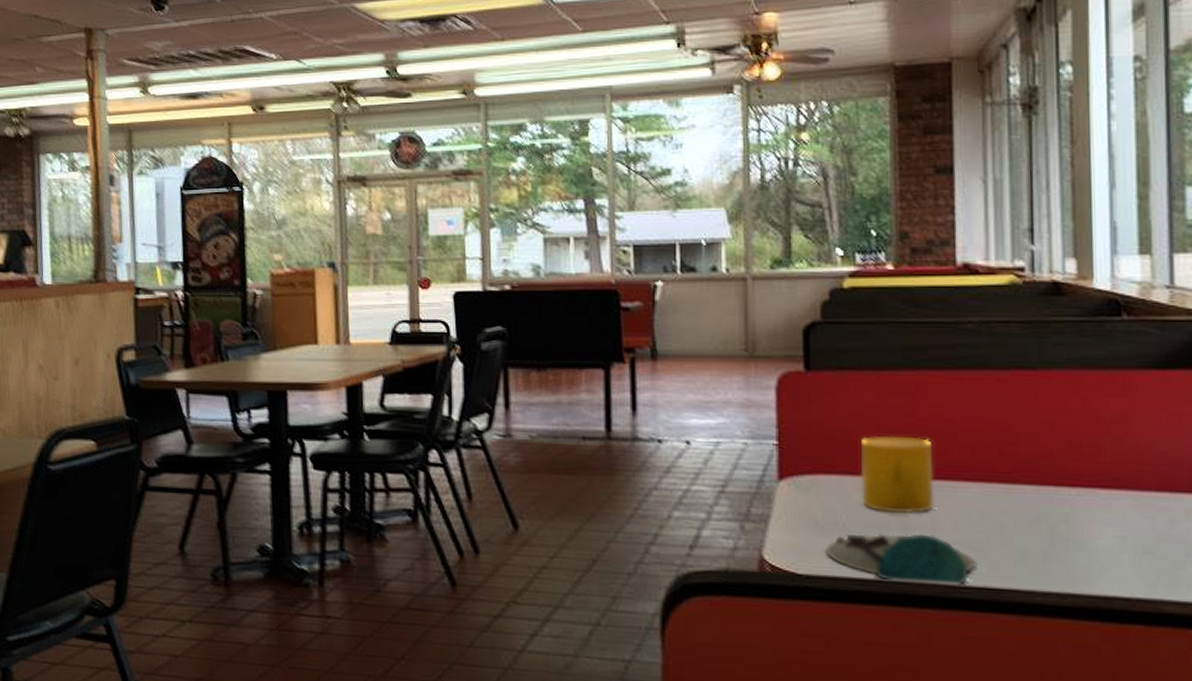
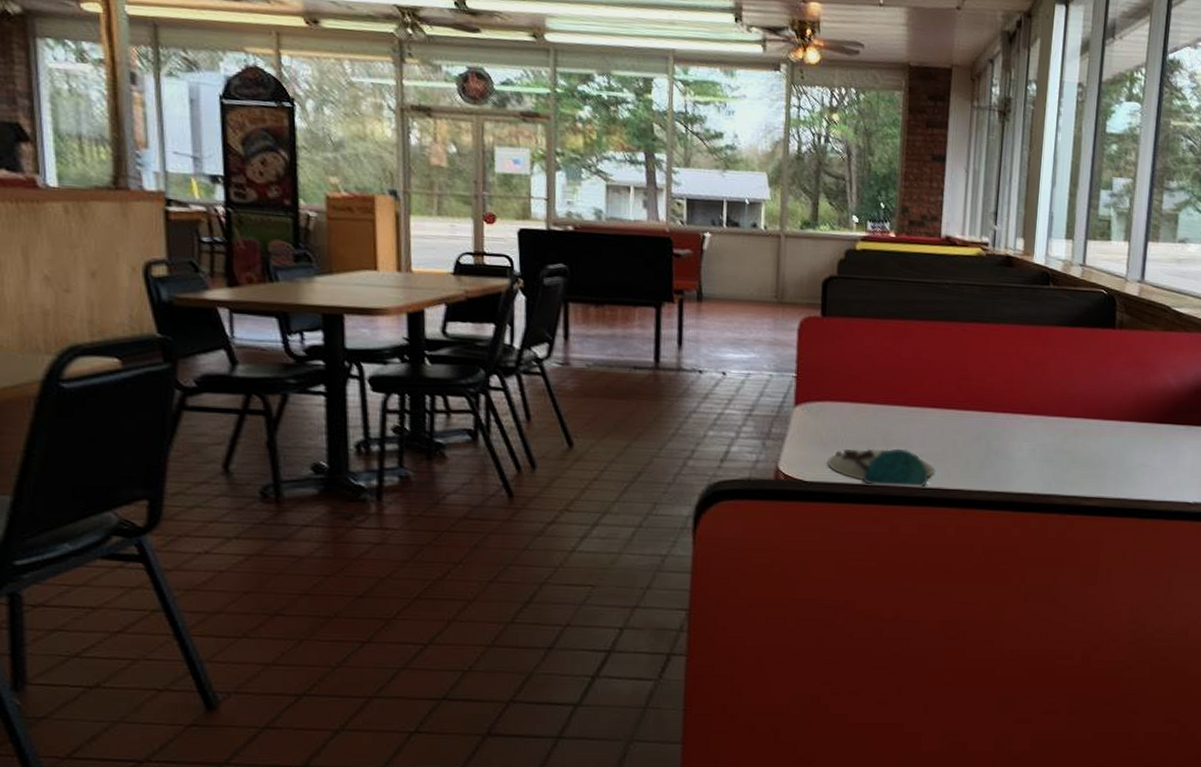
cup: present [860,435,934,514] -> none [857,371,912,433]

